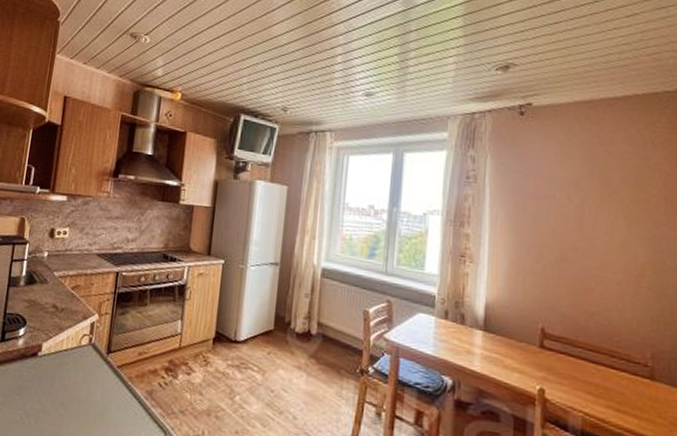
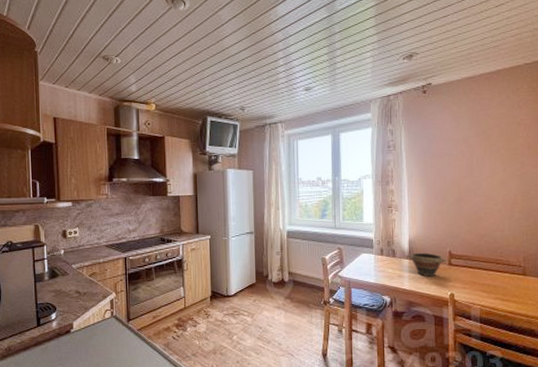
bowl: none [481,323,537,360] -> present [407,252,446,277]

